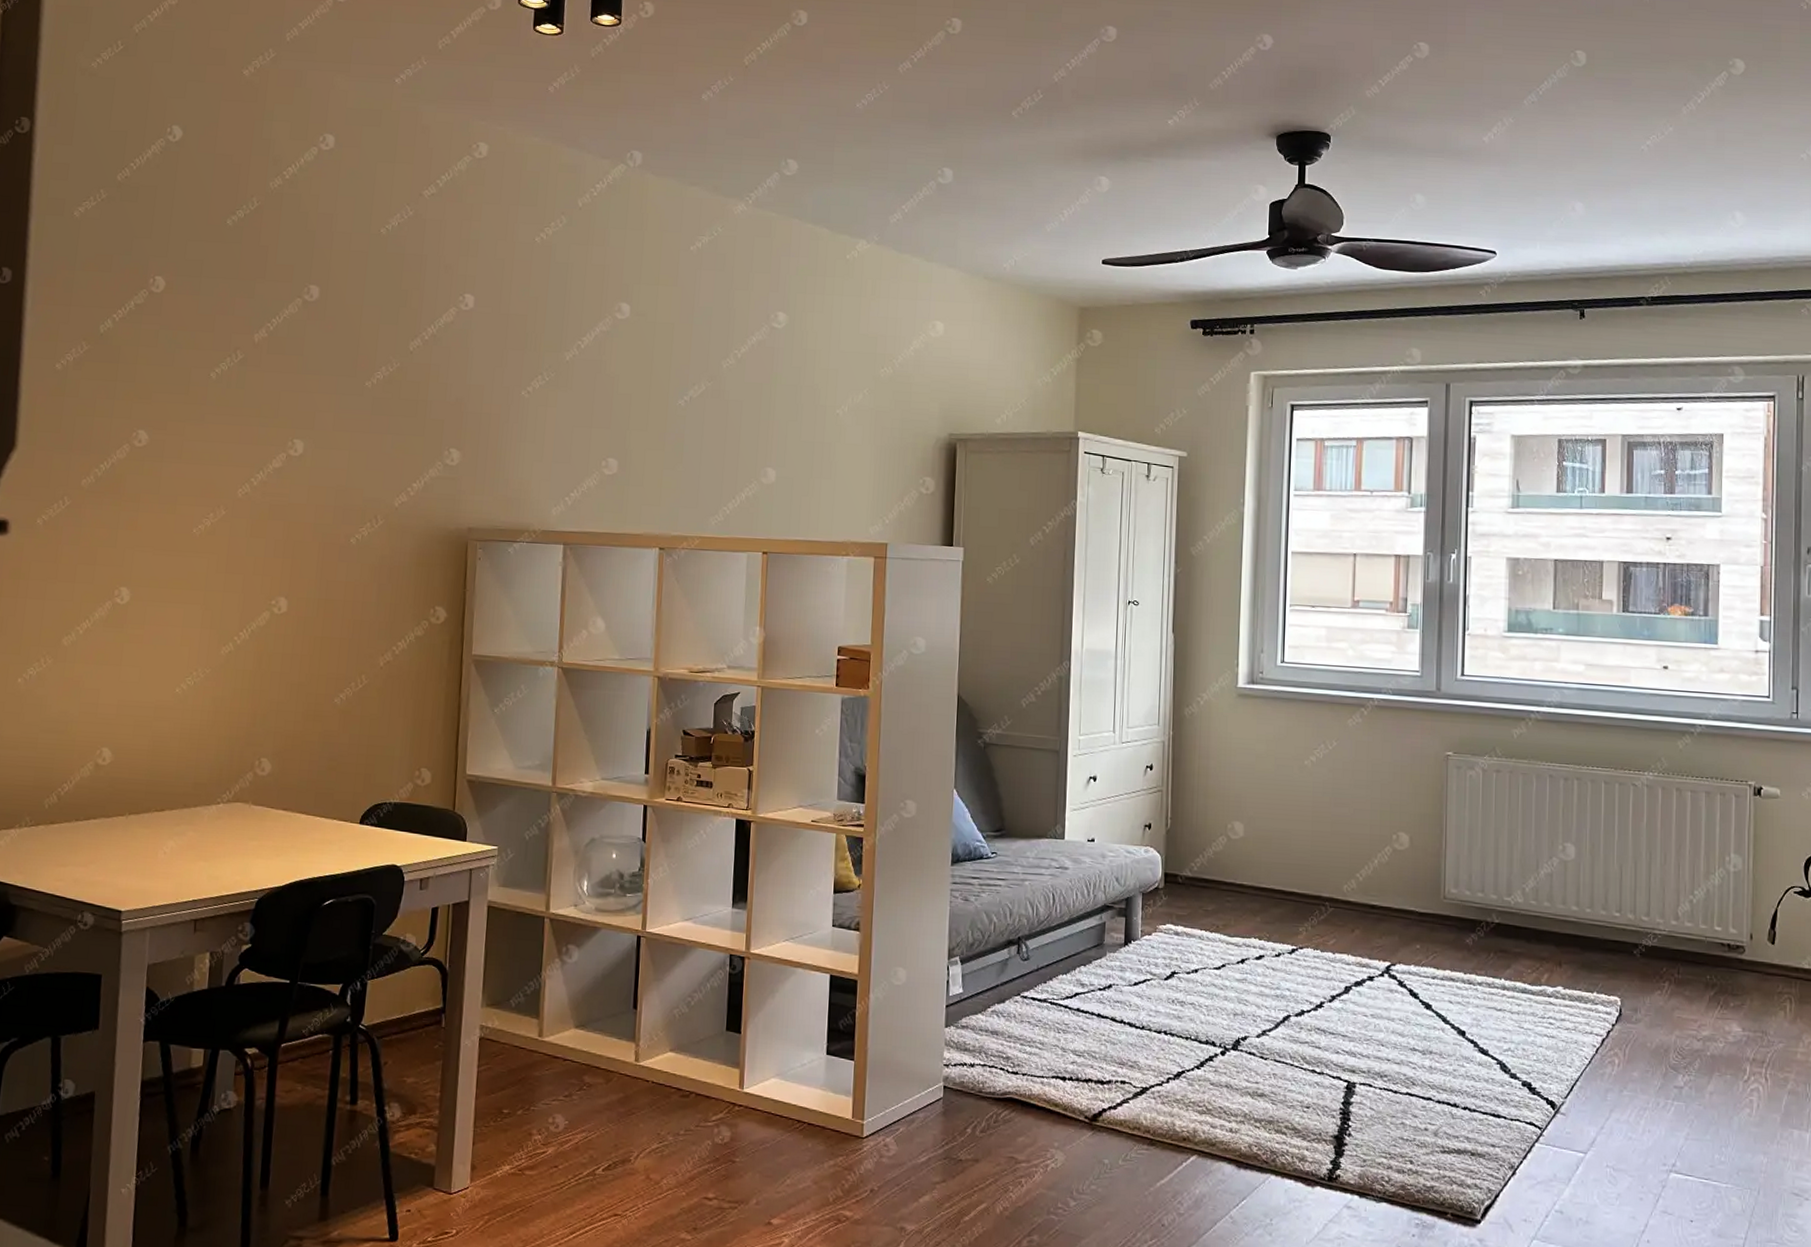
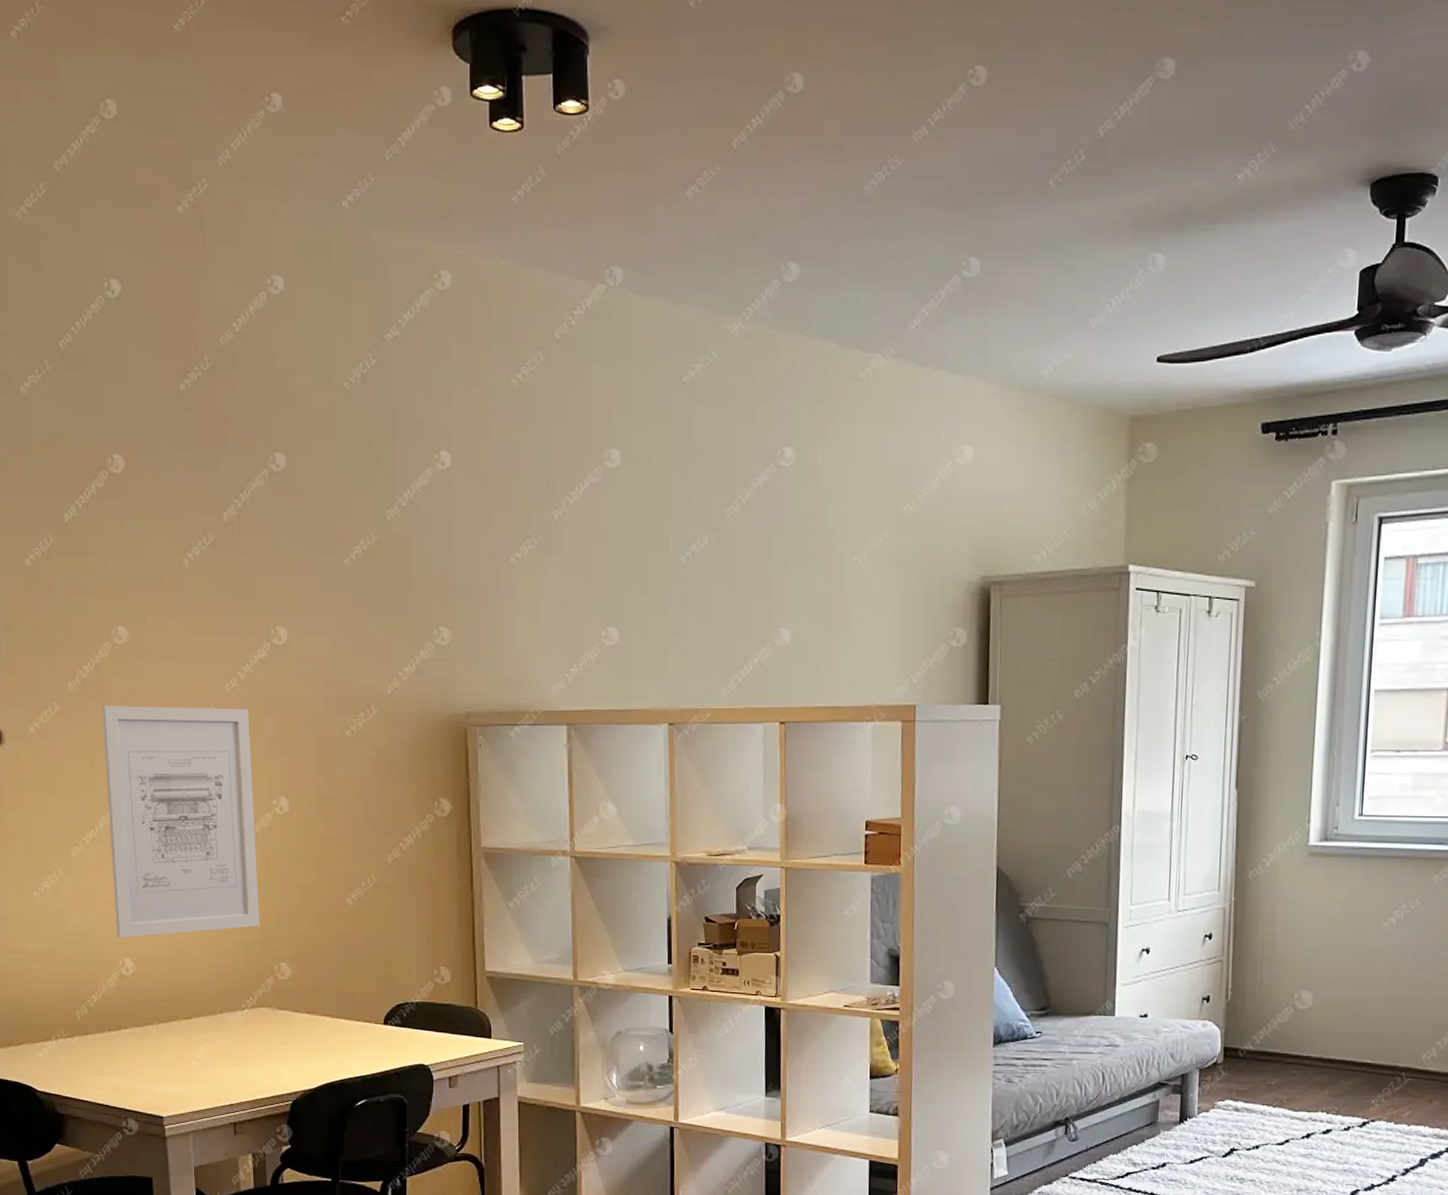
wall art: none [97,503,258,728] -> present [102,706,260,938]

